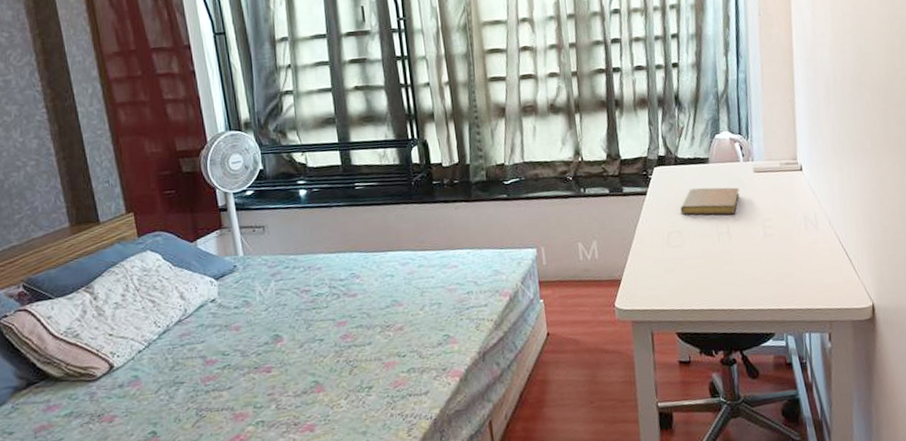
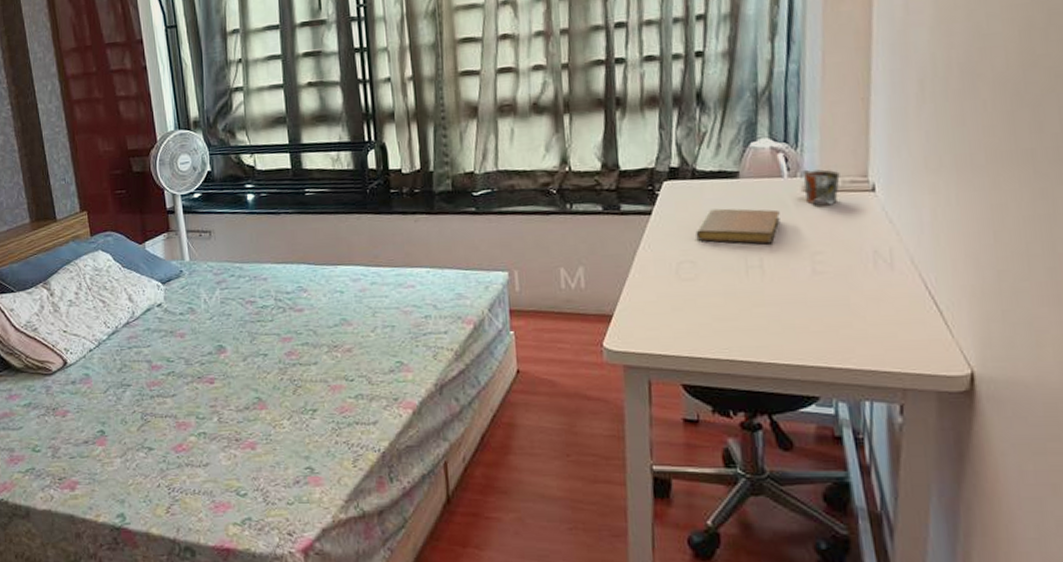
mug: none [752,155,779,183] -> present [802,169,840,205]

